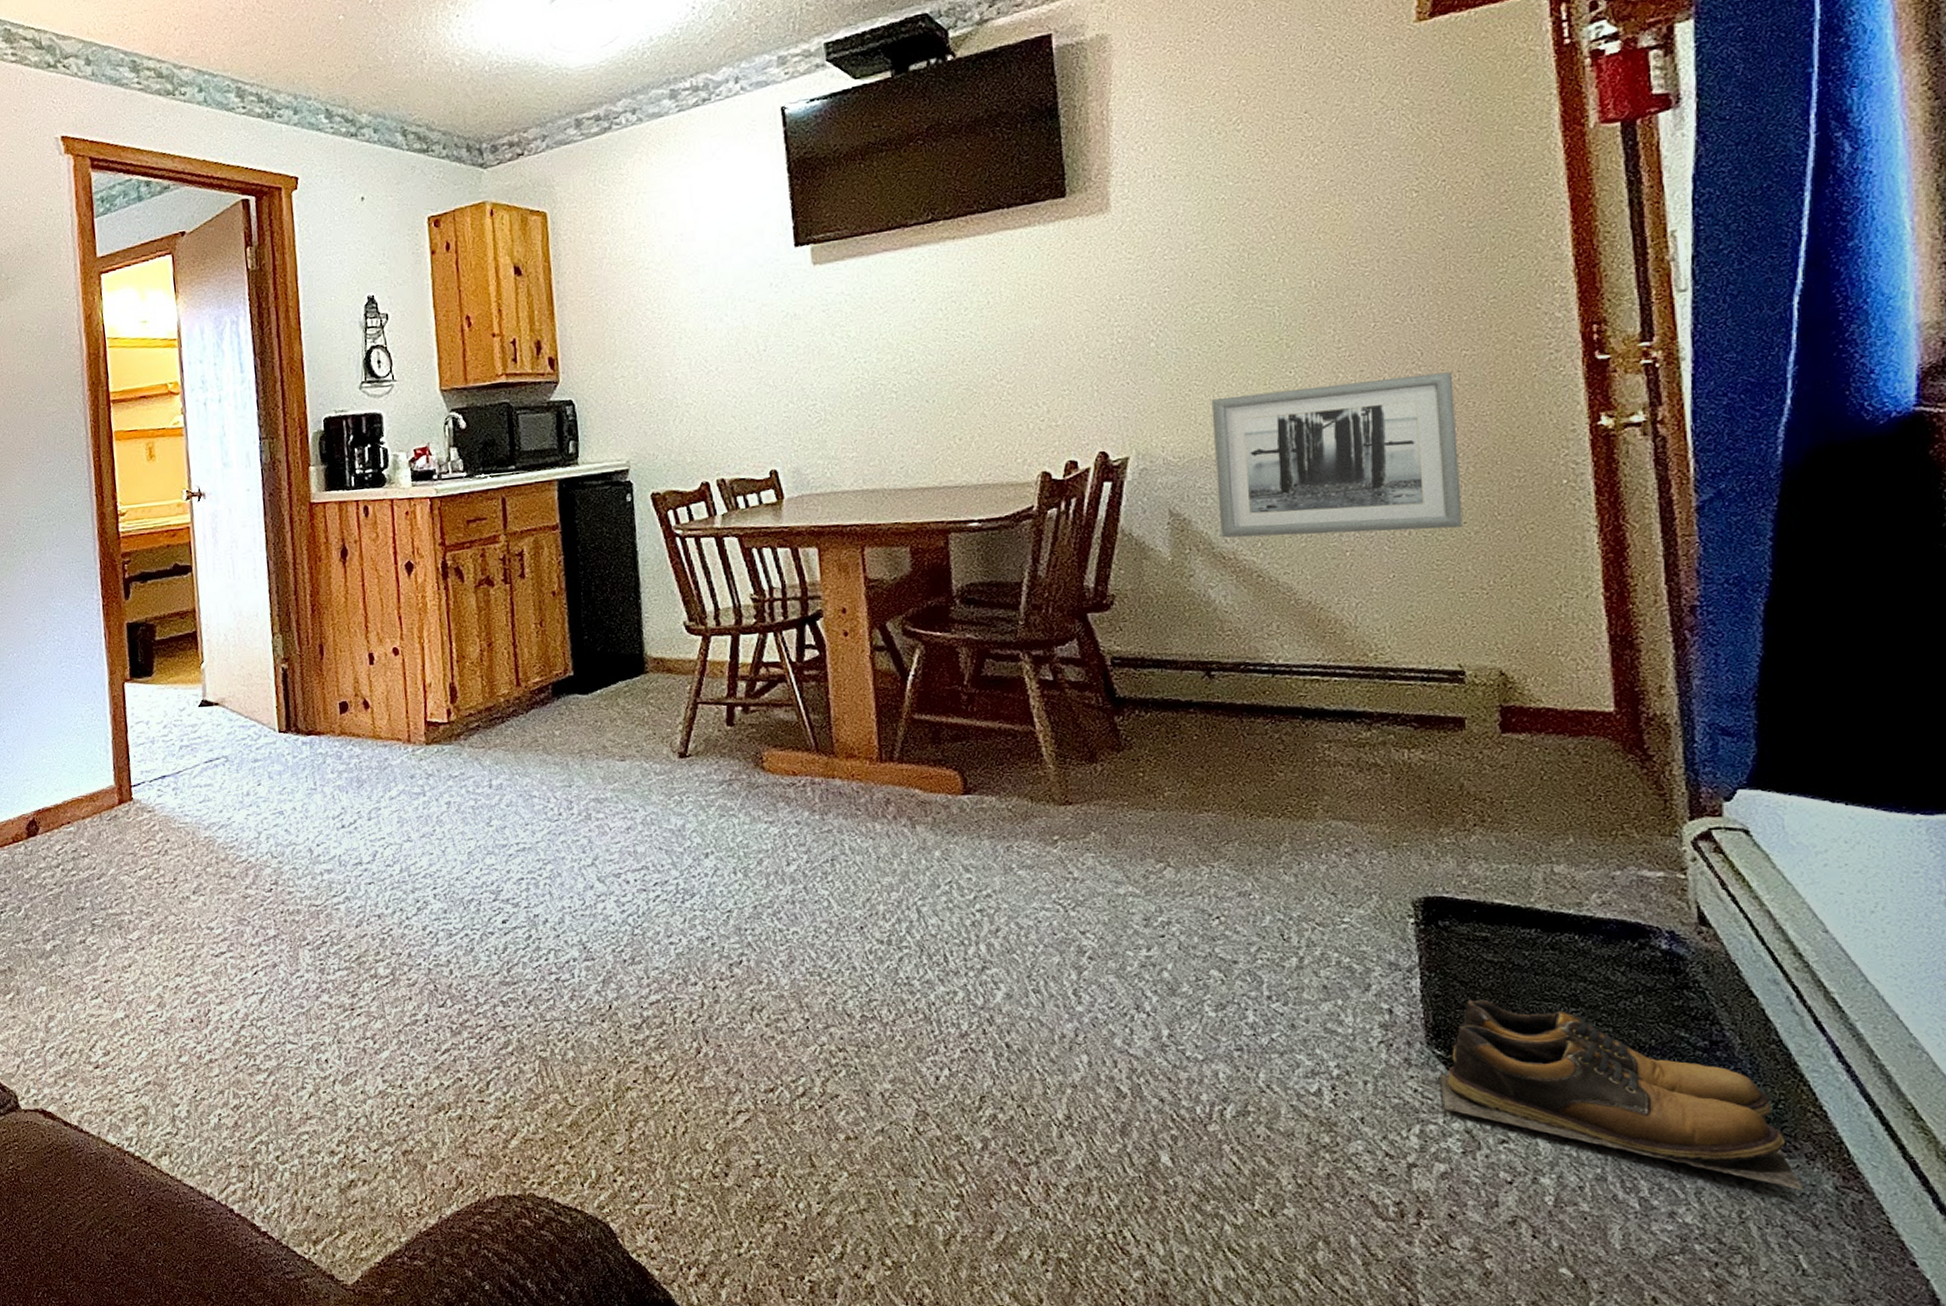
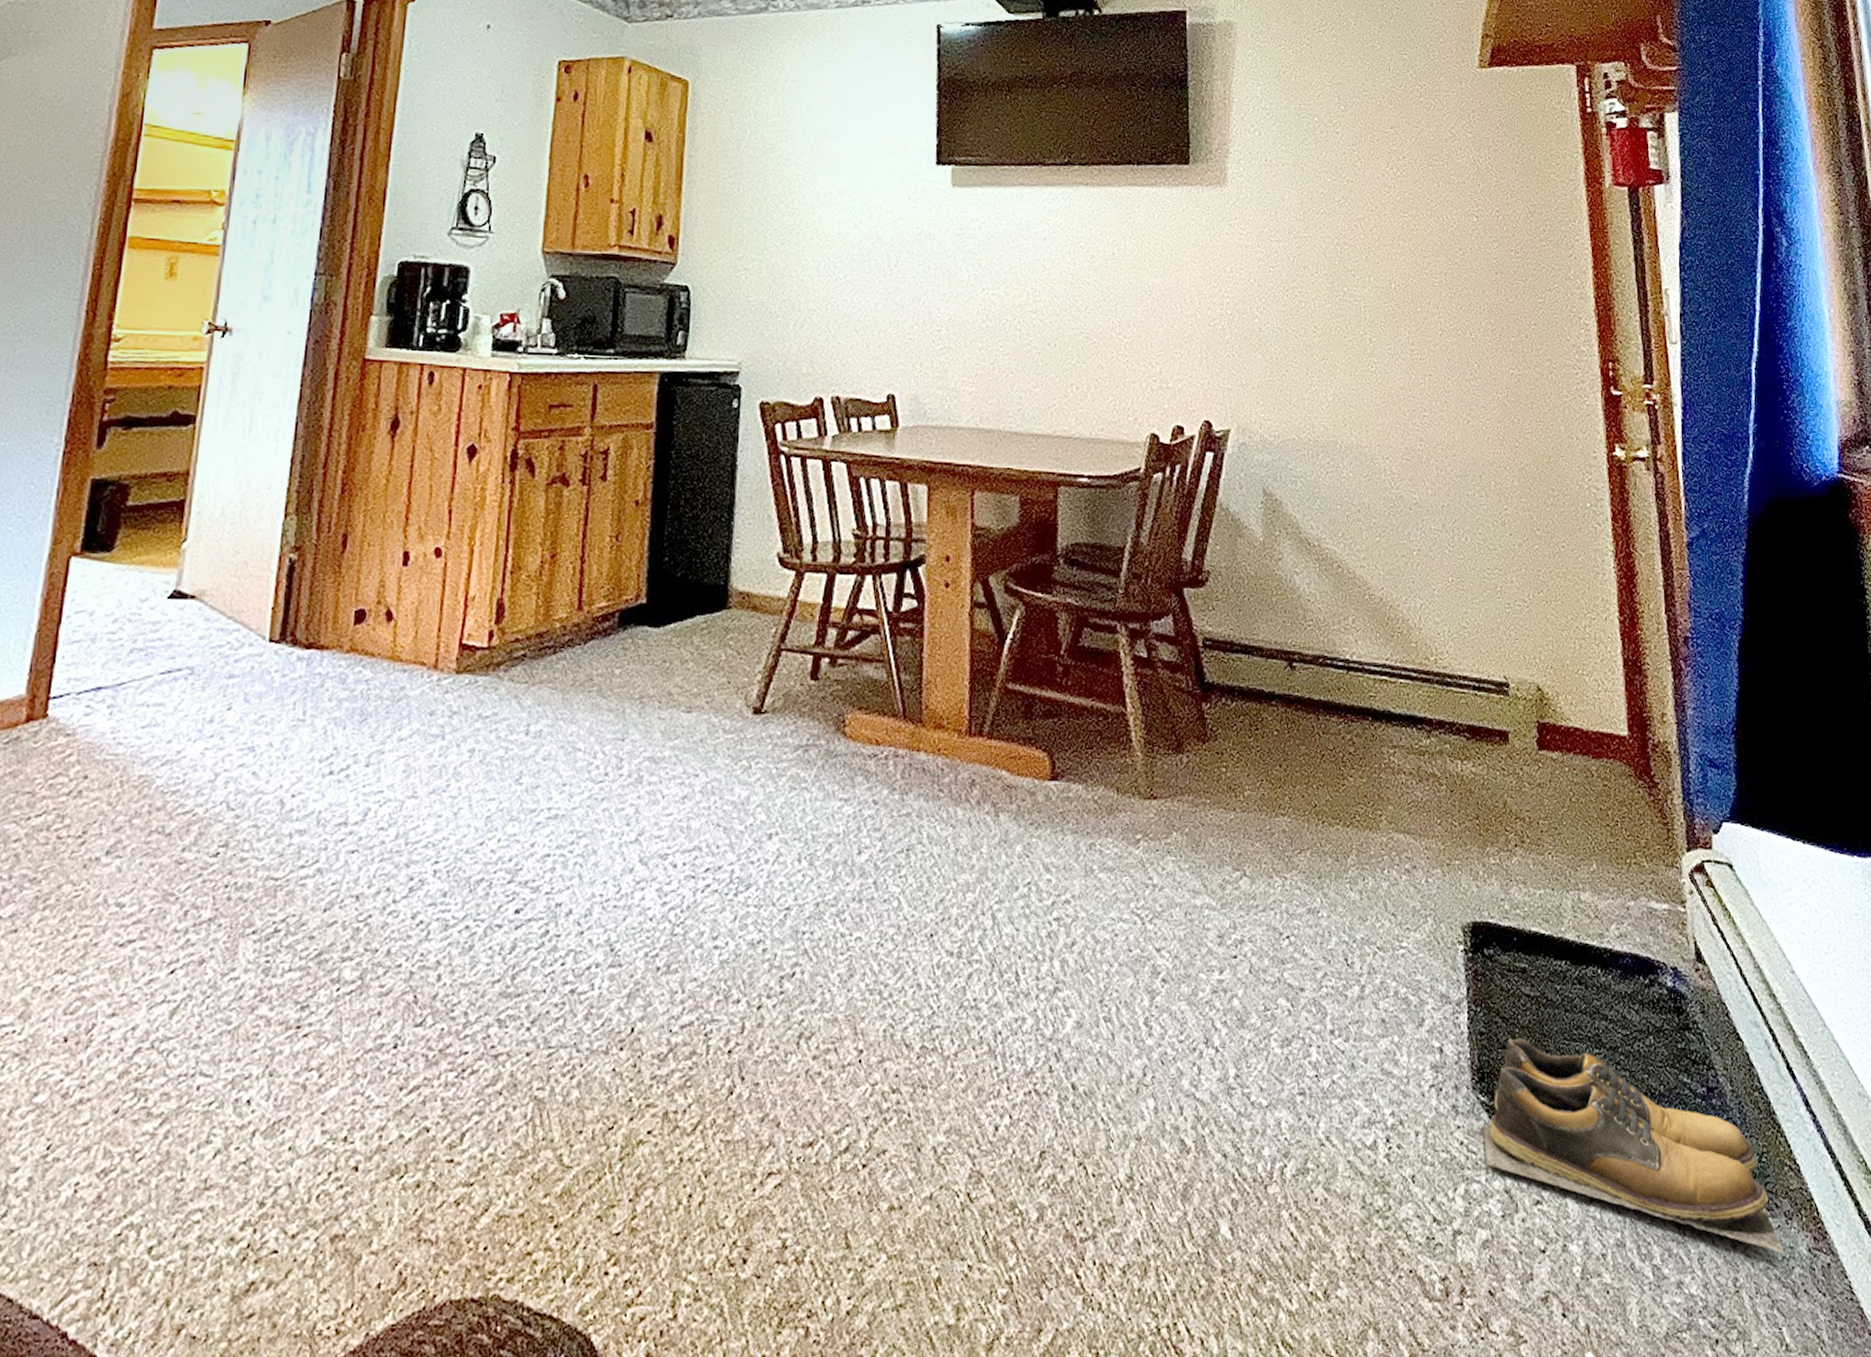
wall art: present [1211,372,1462,538] -> none [1304,382,1509,538]

